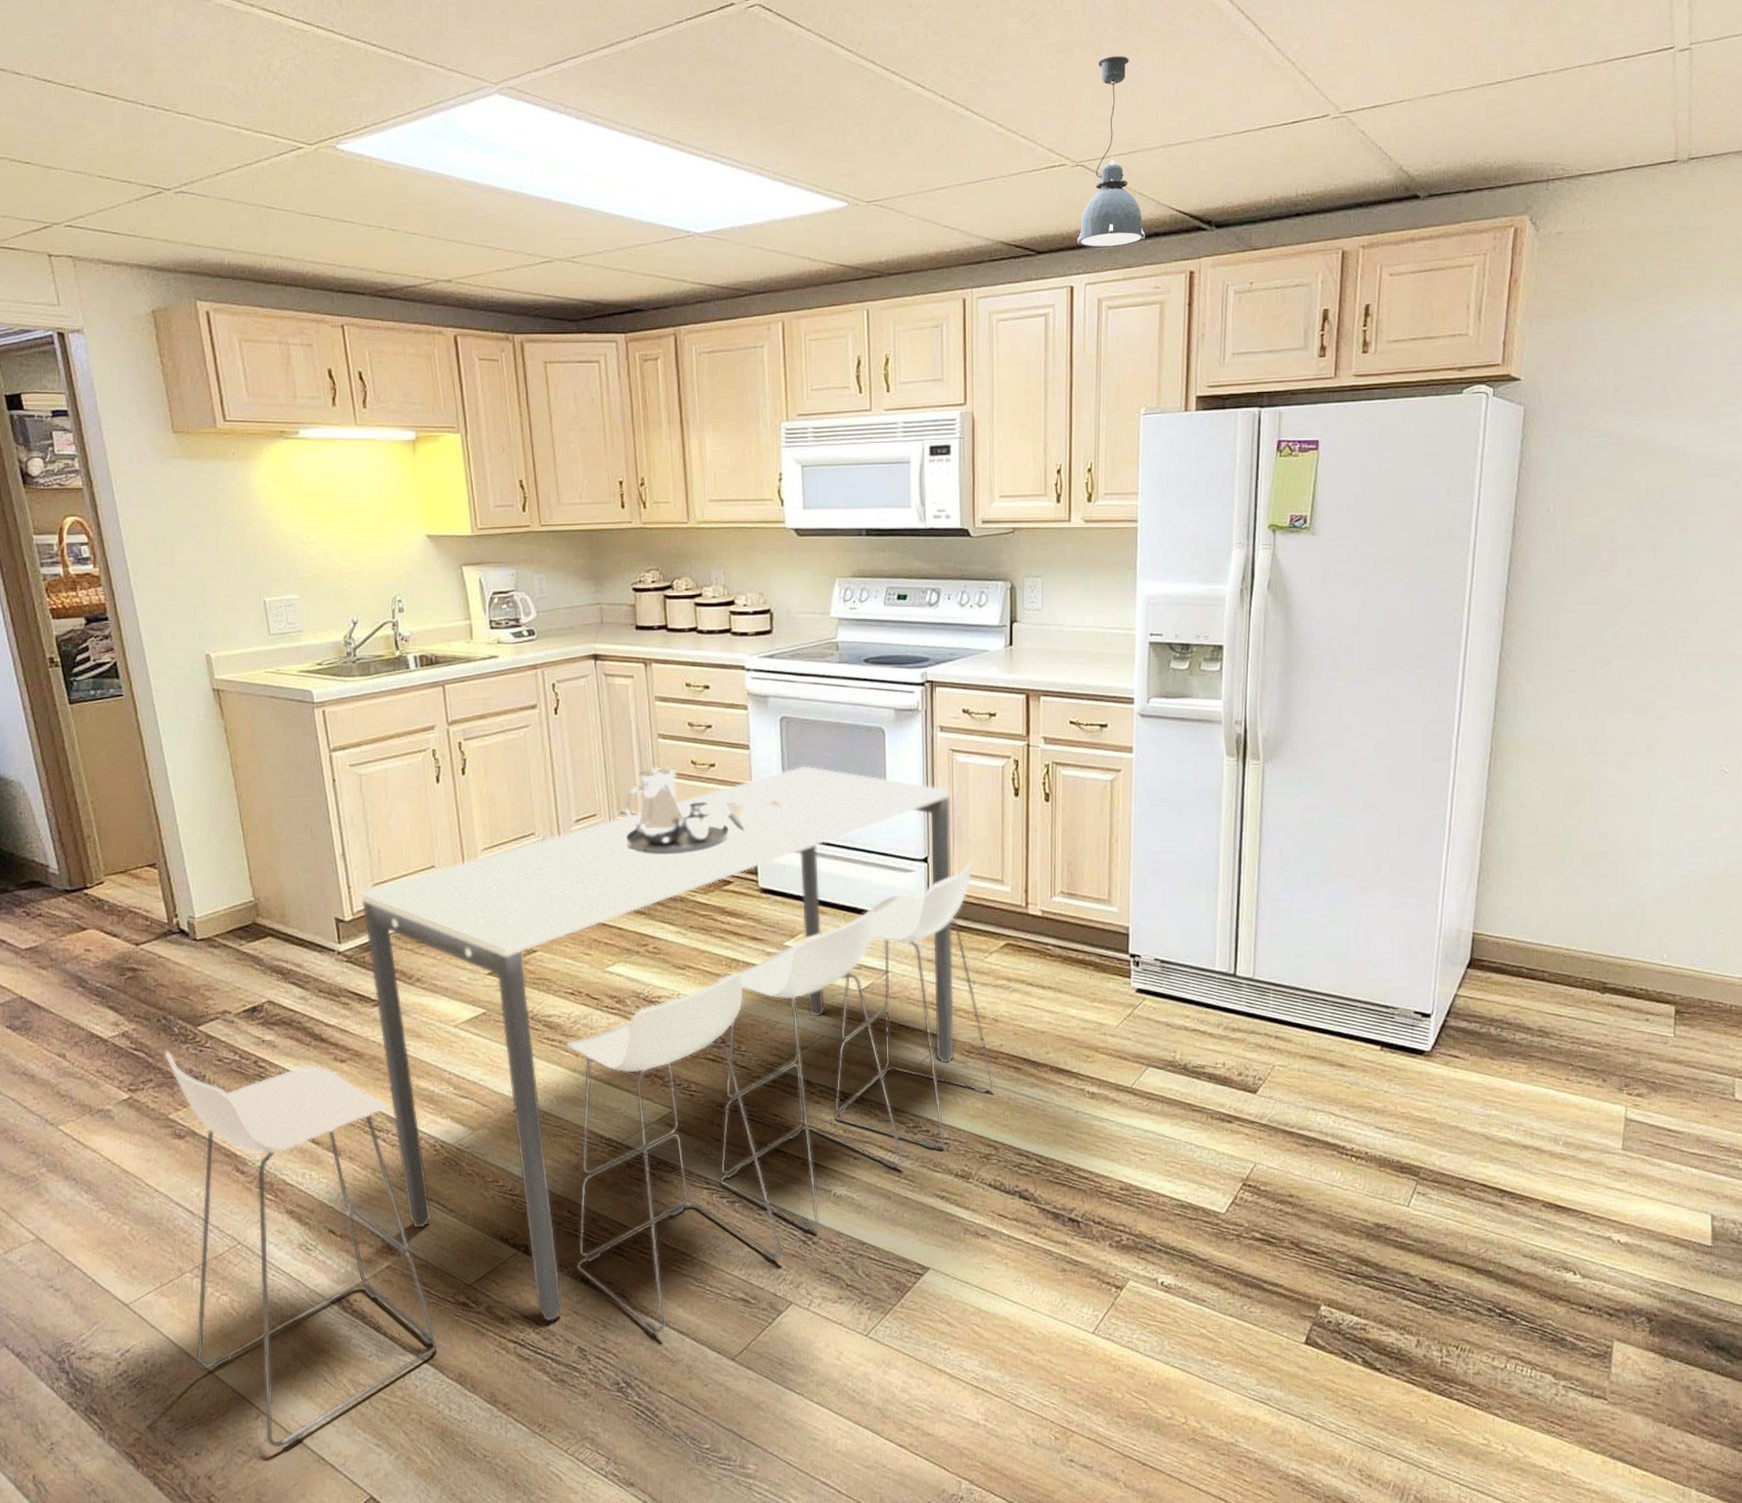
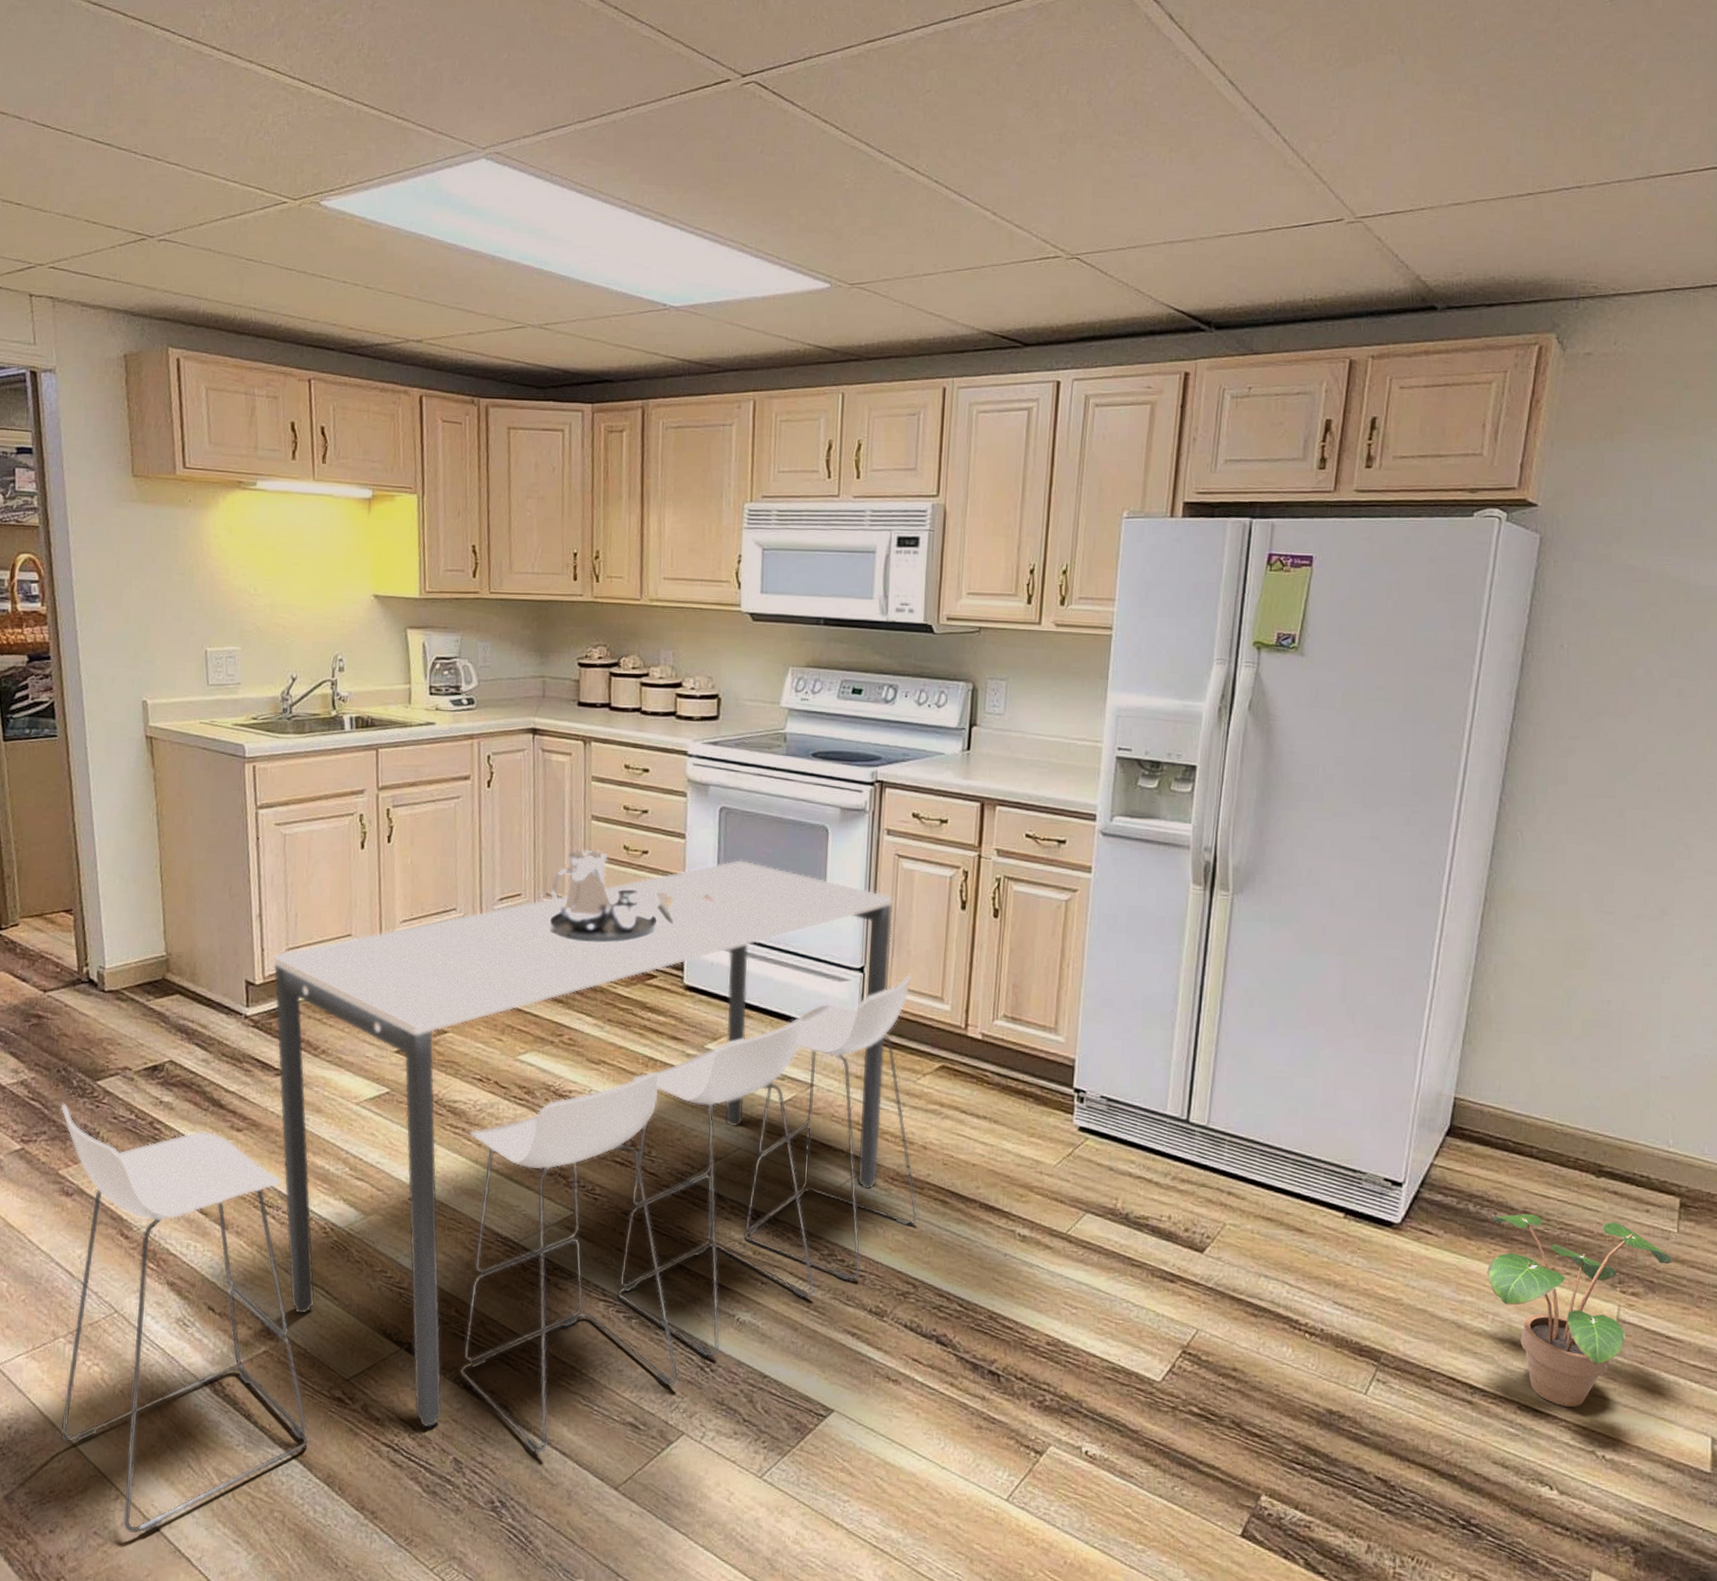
pendant light: present [1077,56,1145,248] -> none [1067,149,1139,344]
potted plant: none [1508,1032,1671,1200] -> present [1486,1214,1673,1407]

